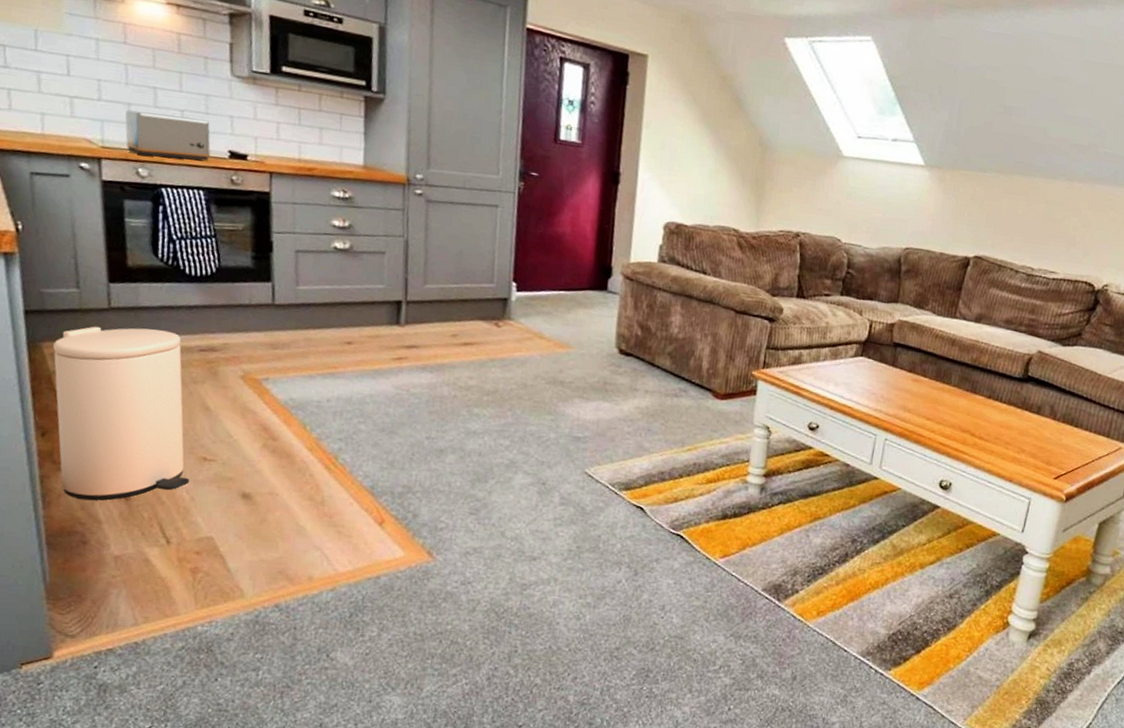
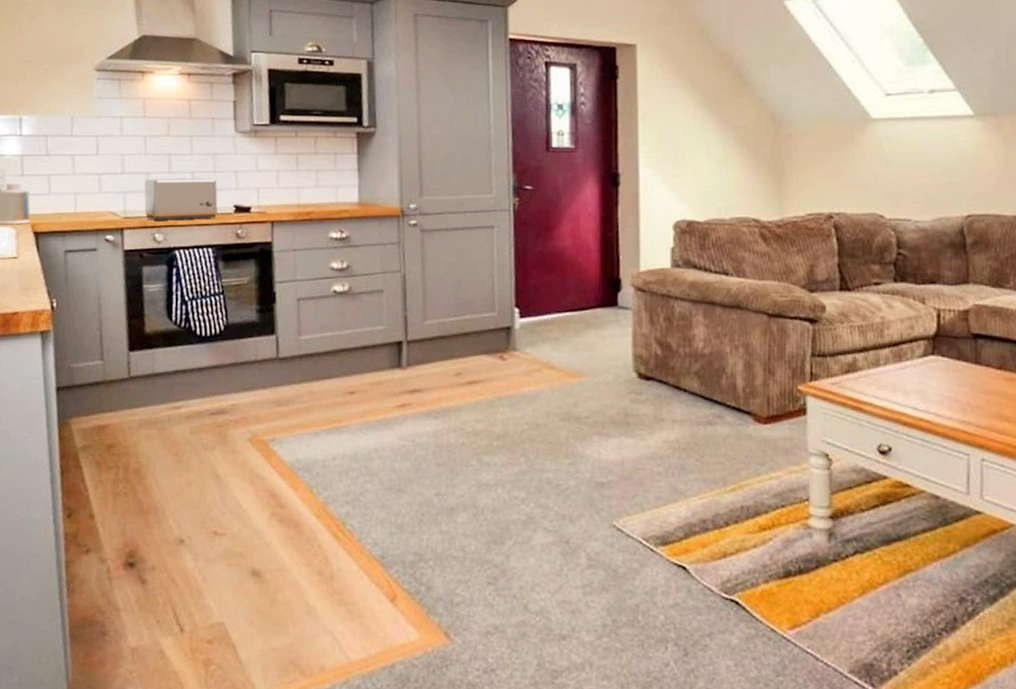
pedal bin: present [53,326,190,500] -> none [80,395,202,585]

